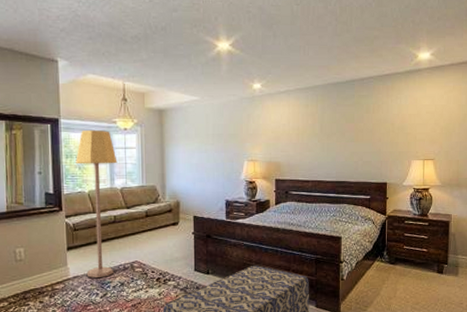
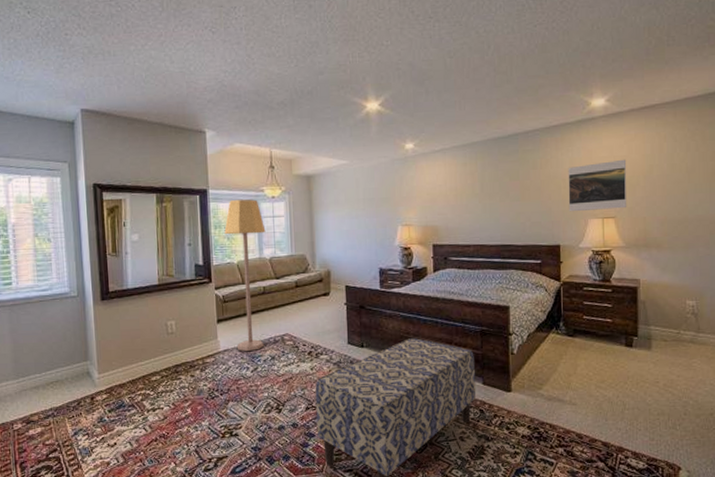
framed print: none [395,108,446,154] -> present [568,159,627,212]

